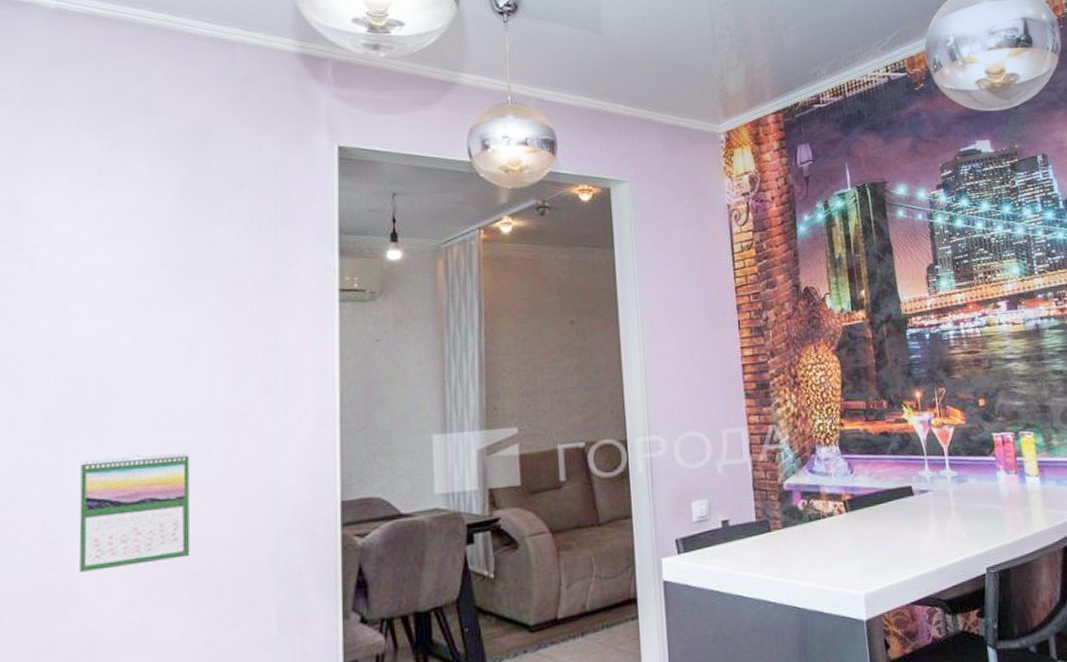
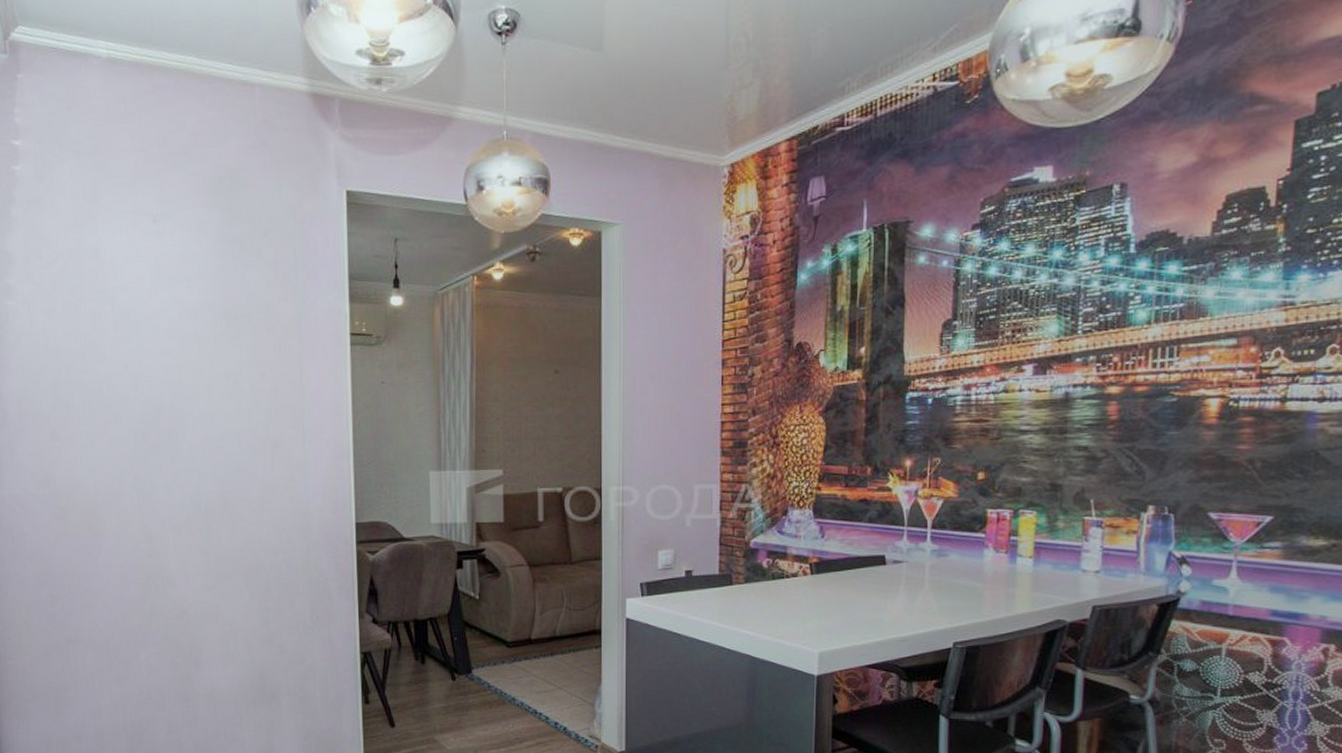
calendar: present [78,452,191,572] -> none [163,472,245,560]

